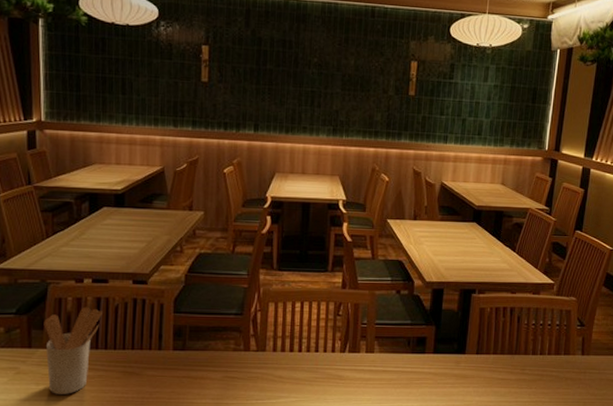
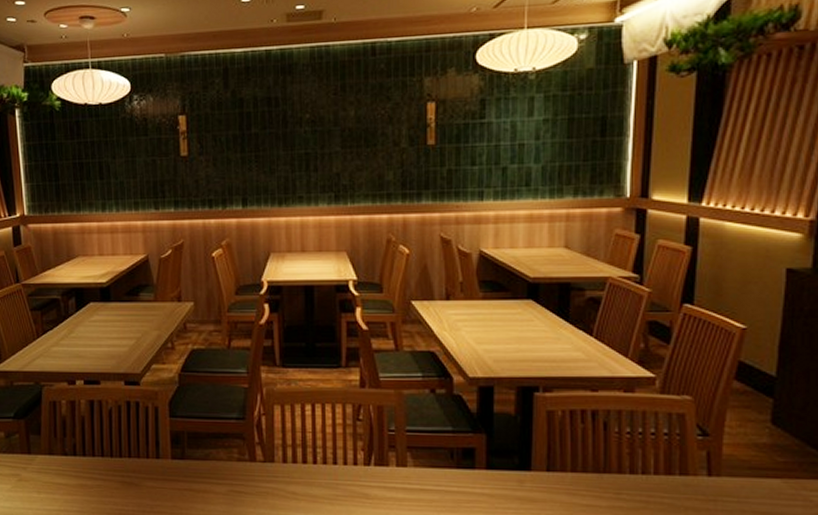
utensil holder: present [43,306,102,394] -> none [40,410,96,505]

